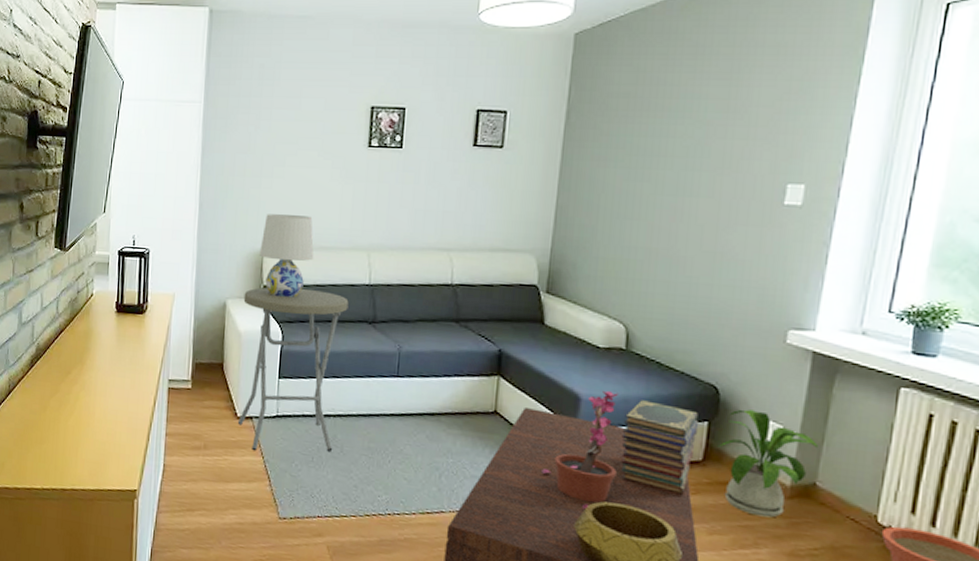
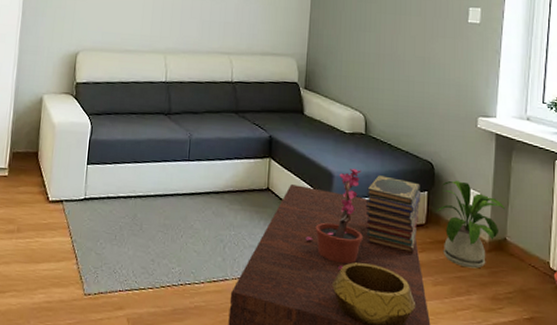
side table: present [237,287,349,451] -> none [49,84,148,232]
table lamp: present [259,214,314,297] -> none [73,21,120,93]

